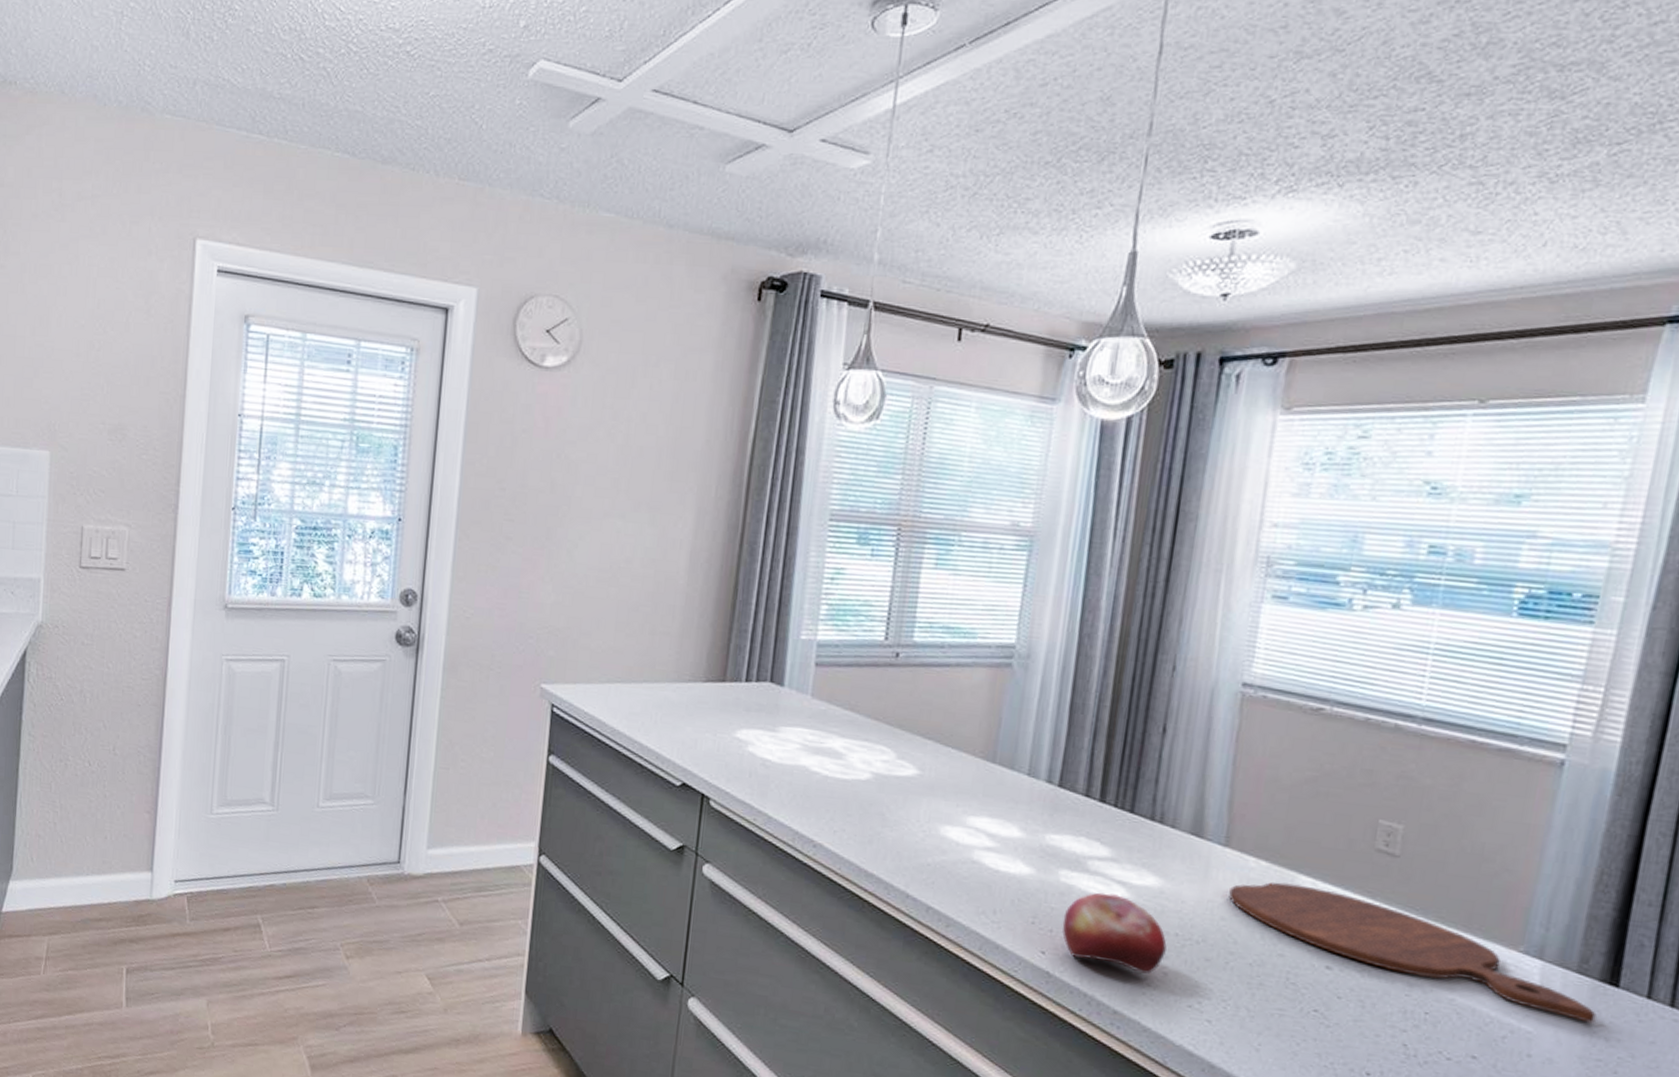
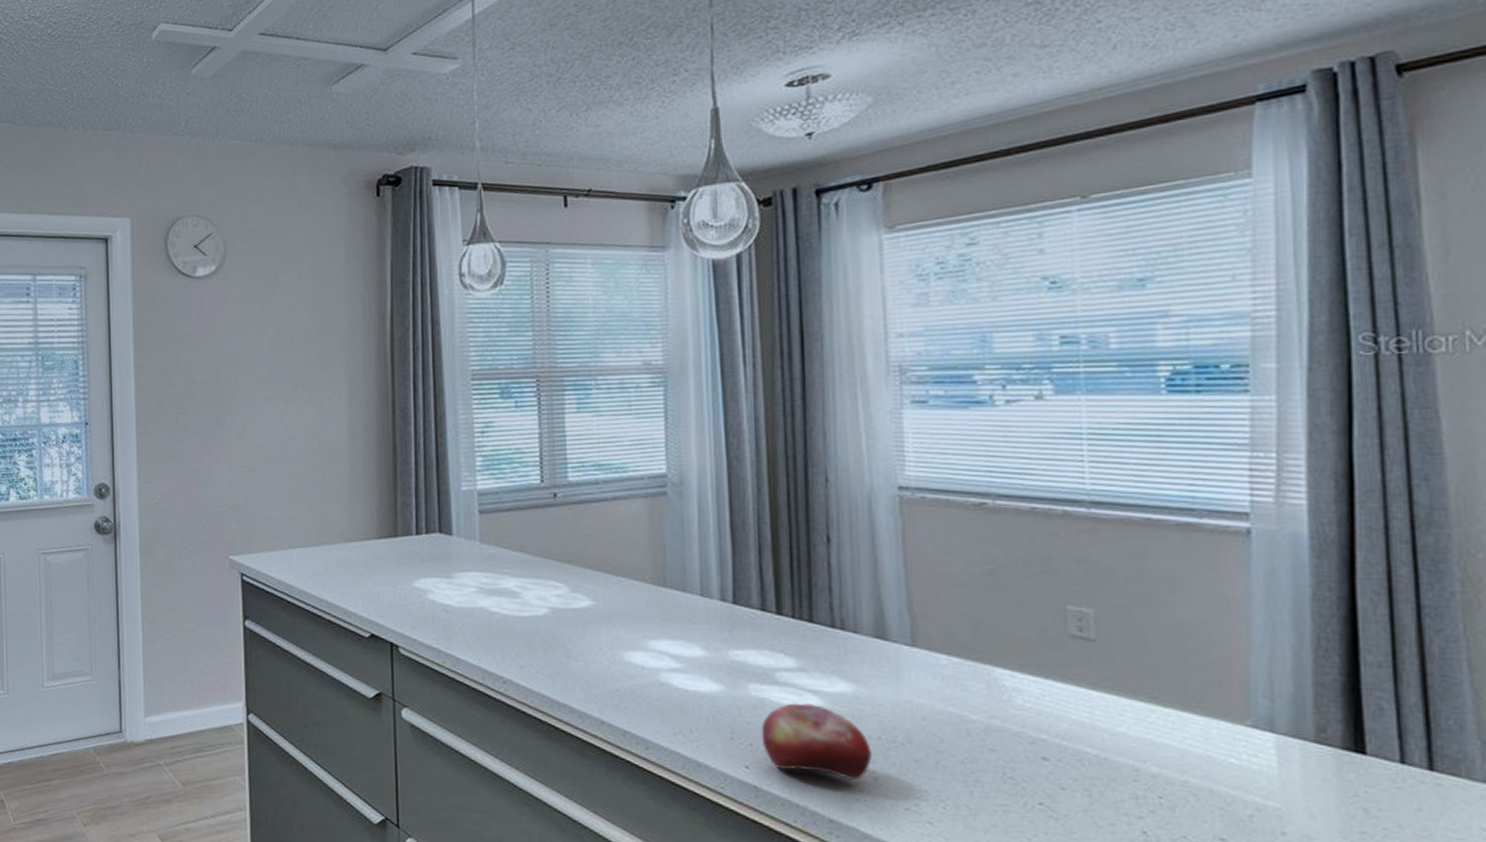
cutting board: present [1229,881,1597,1023] -> none [926,677,1348,795]

